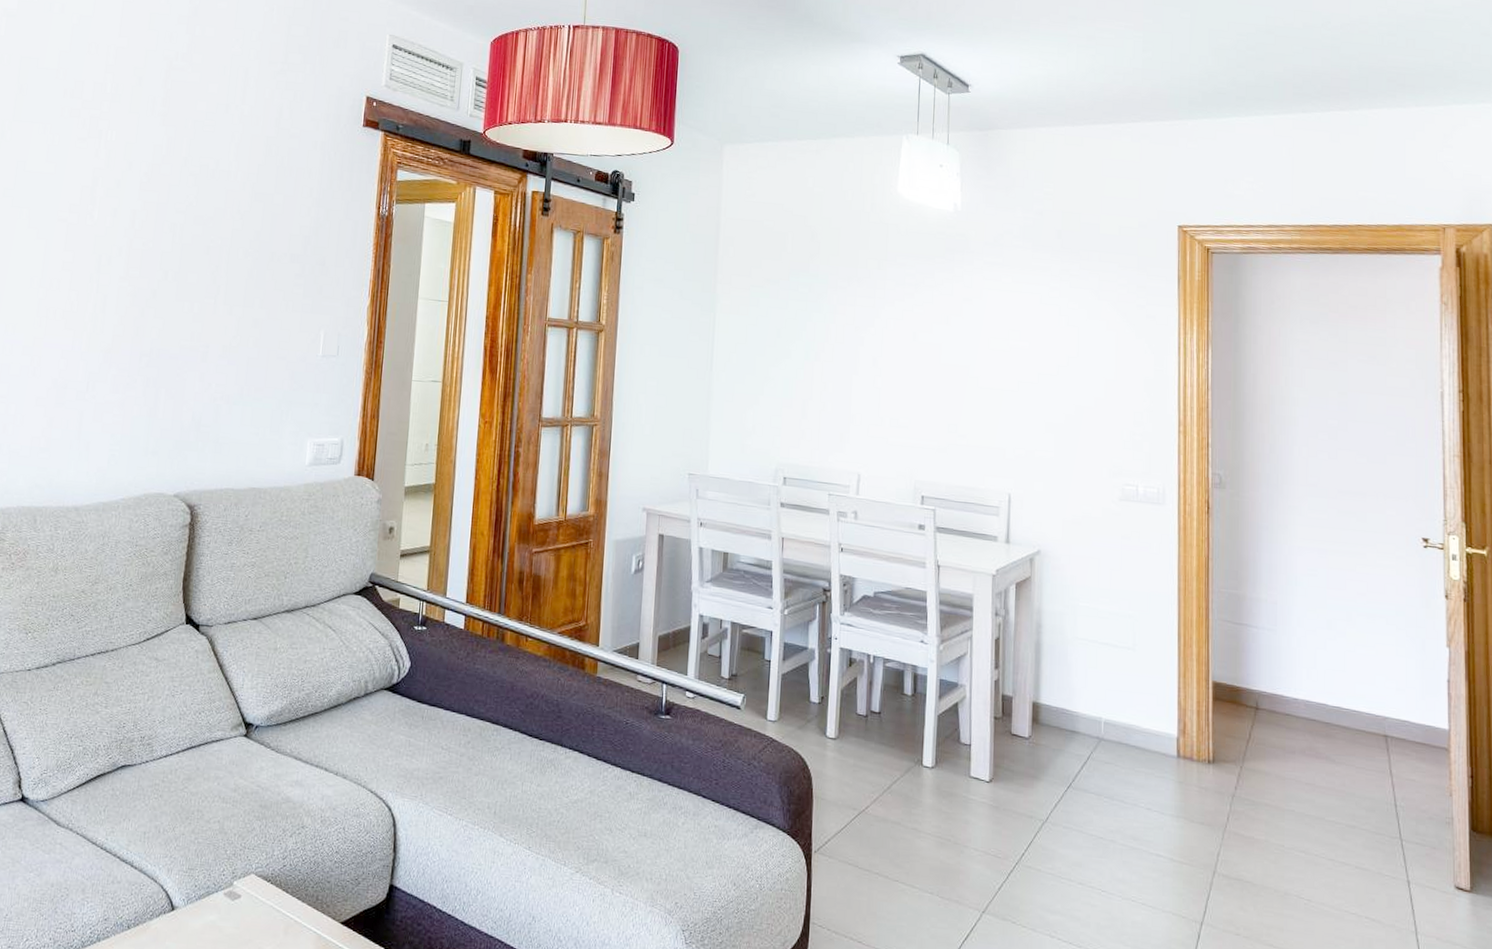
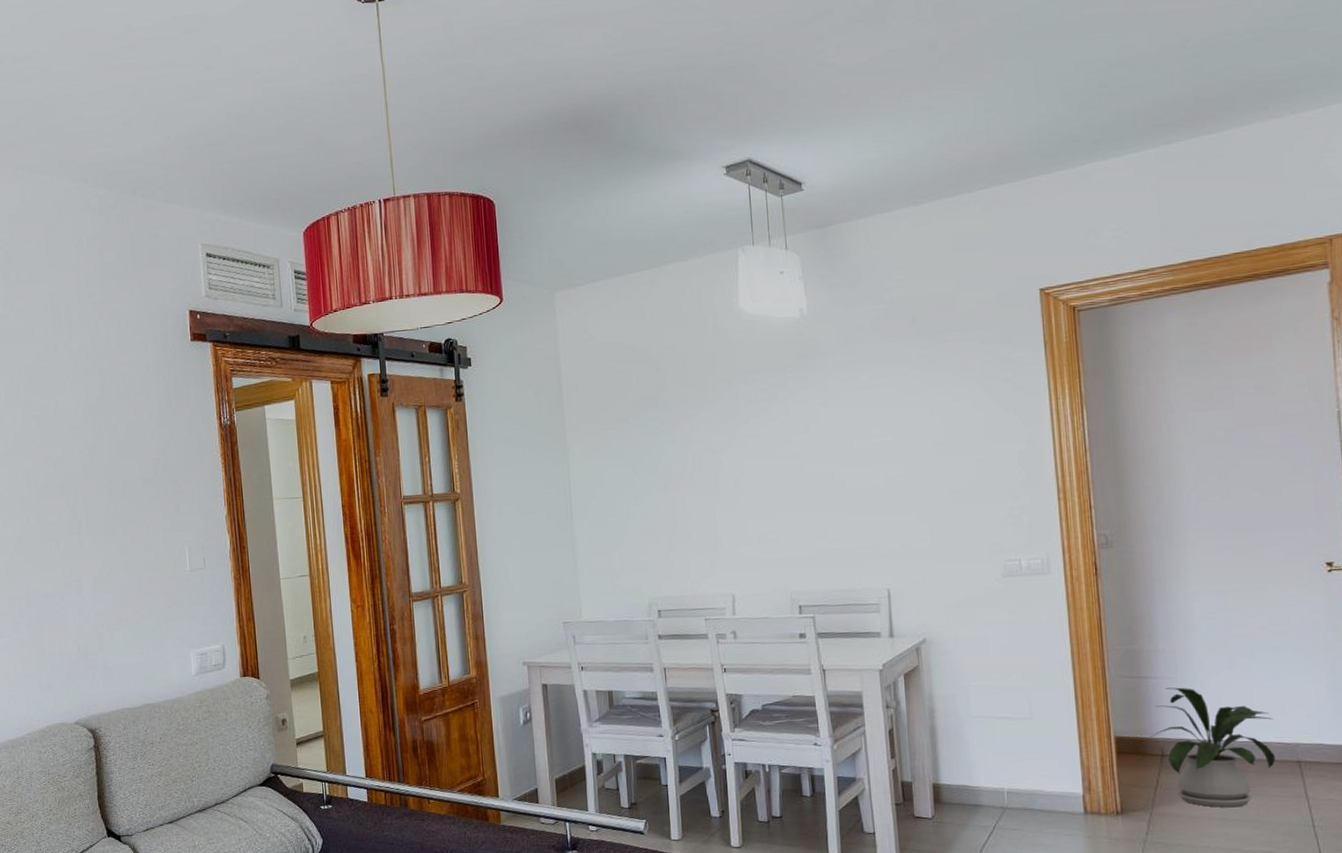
house plant: none [1246,639,1365,774] -> present [1150,687,1275,808]

